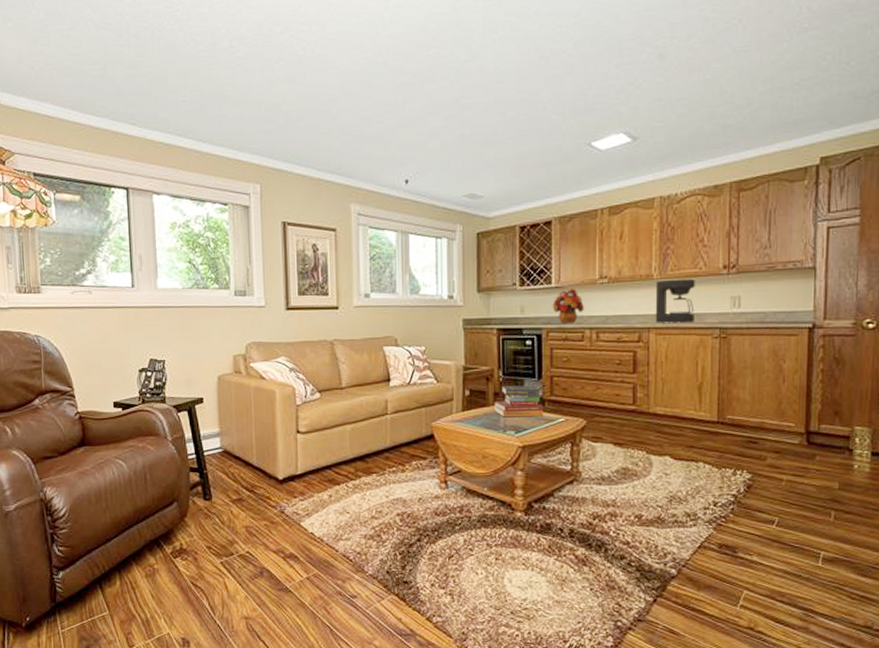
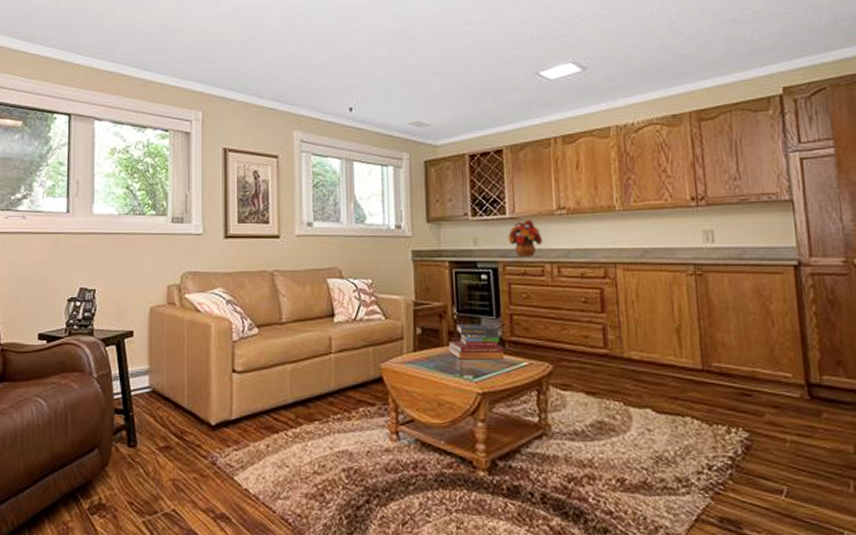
coffee maker: present [655,278,695,323] -> none [618,210,665,258]

